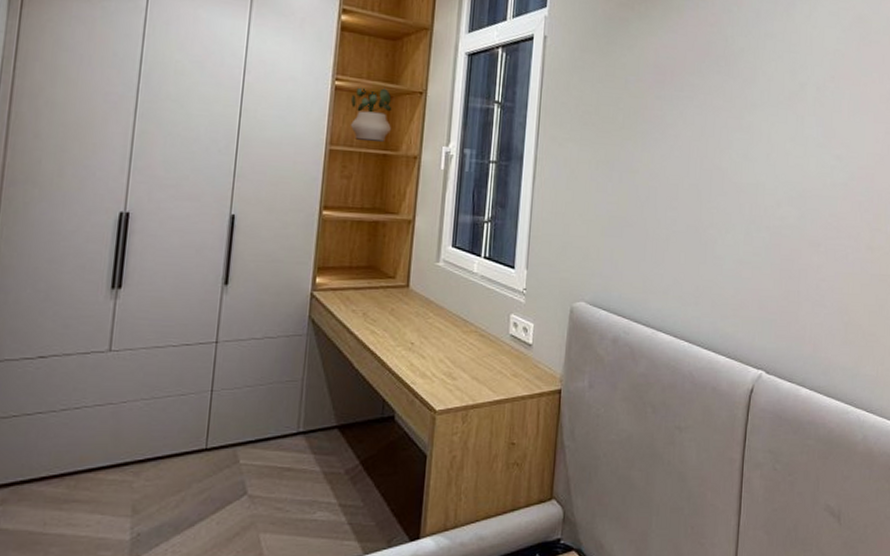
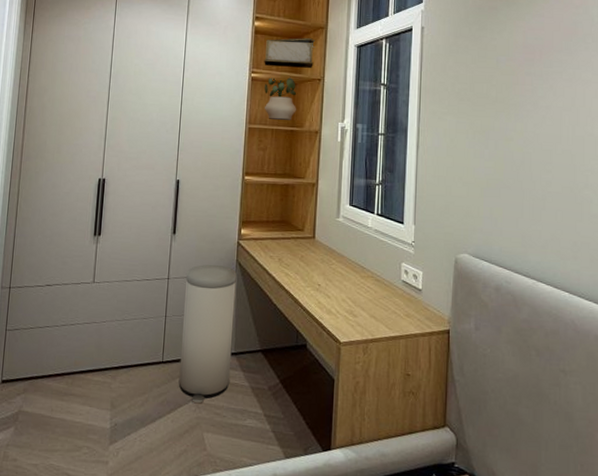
pedal bin: none [227,323,309,498] -> present [178,265,237,404]
decorative box: none [351,38,418,78] -> present [264,37,316,68]

